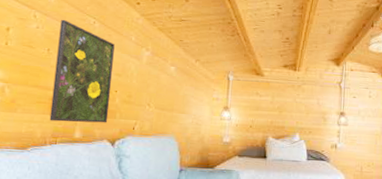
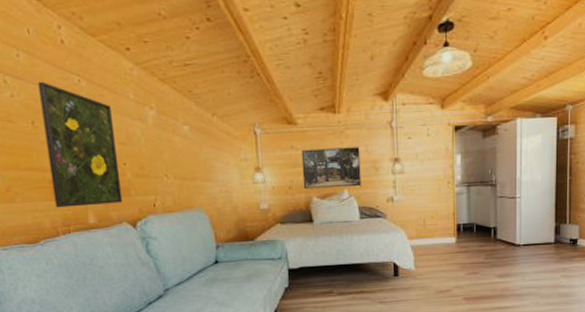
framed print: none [262,96,313,132] -> present [301,147,362,189]

